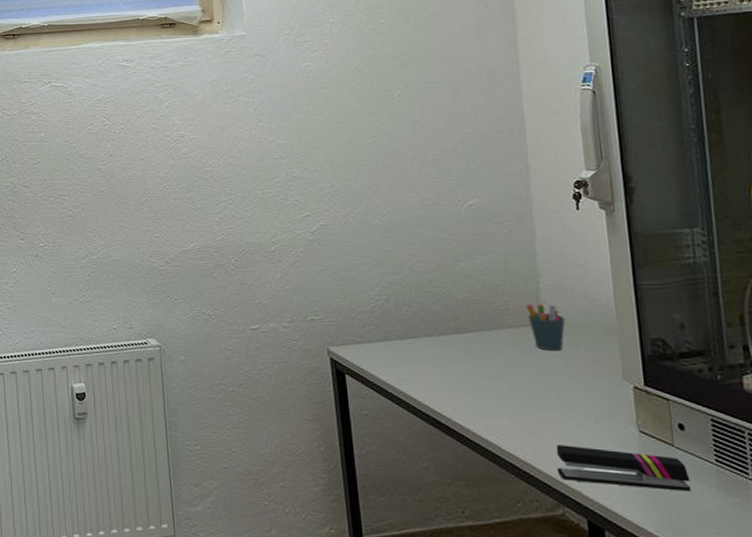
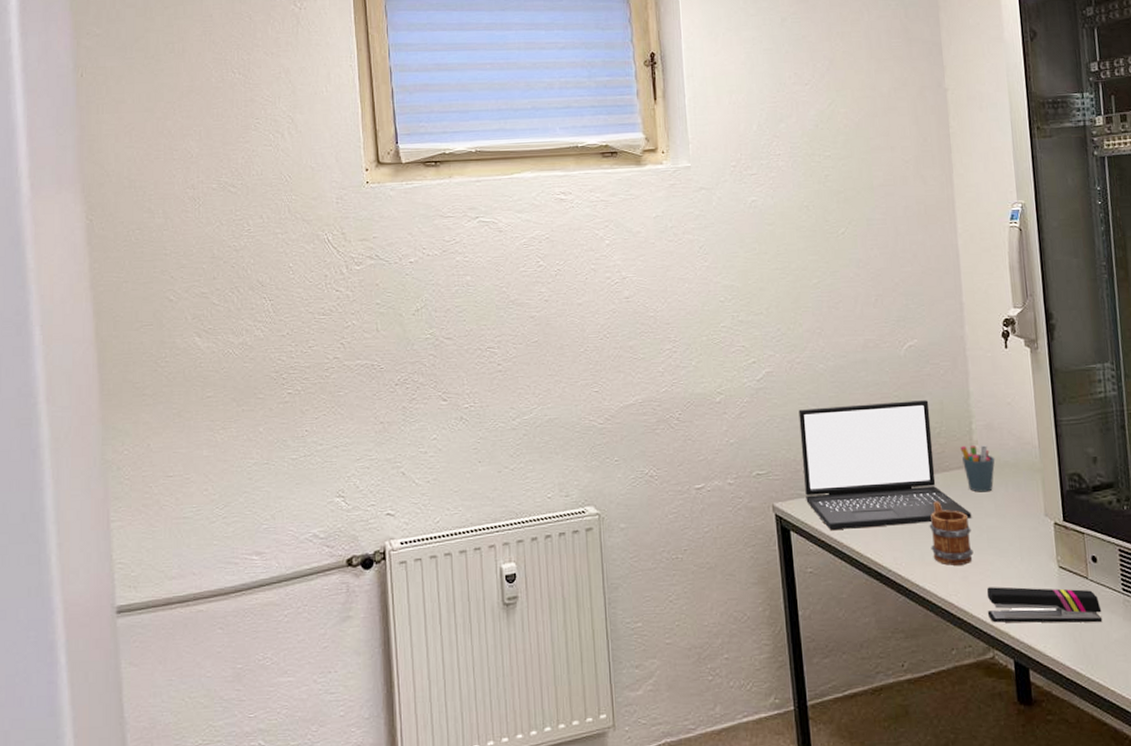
laptop: none [353,258,539,377] -> present [798,400,972,530]
mug: none [491,356,541,421] -> present [929,501,974,565]

